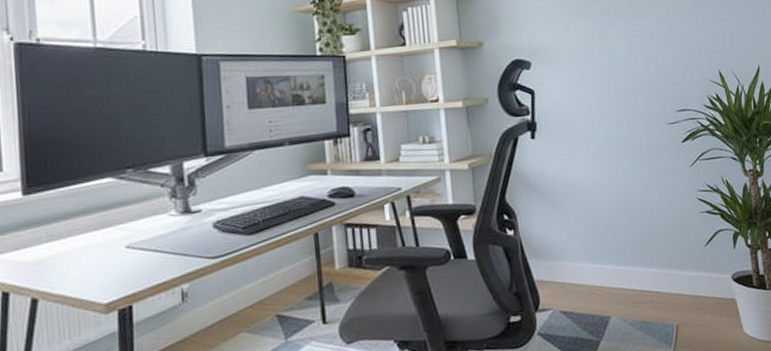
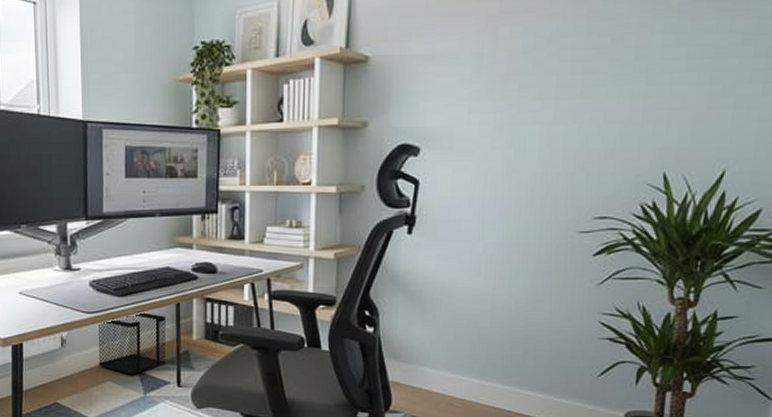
wastebasket: none [227,247,308,321] -> present [98,311,166,375]

